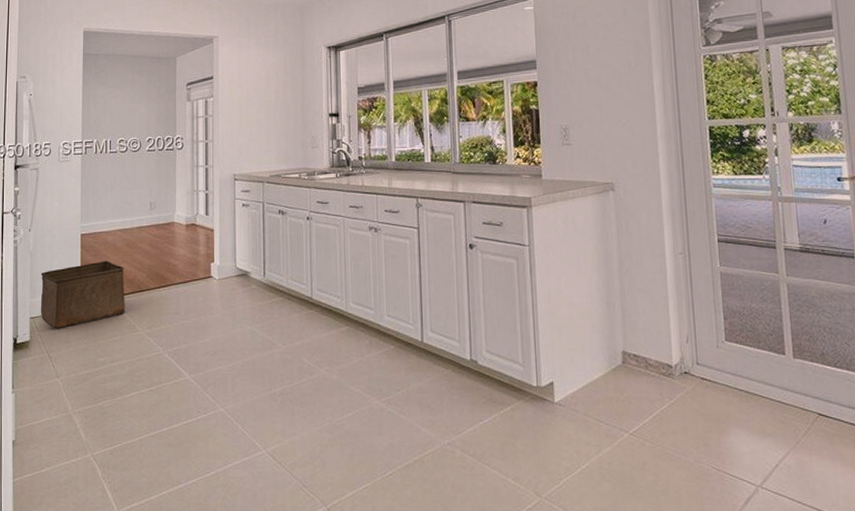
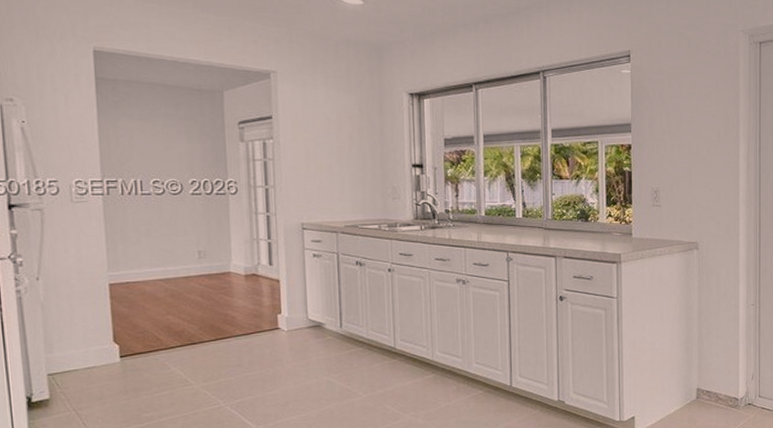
storage bin: present [40,261,125,329] -> none [57,312,174,386]

